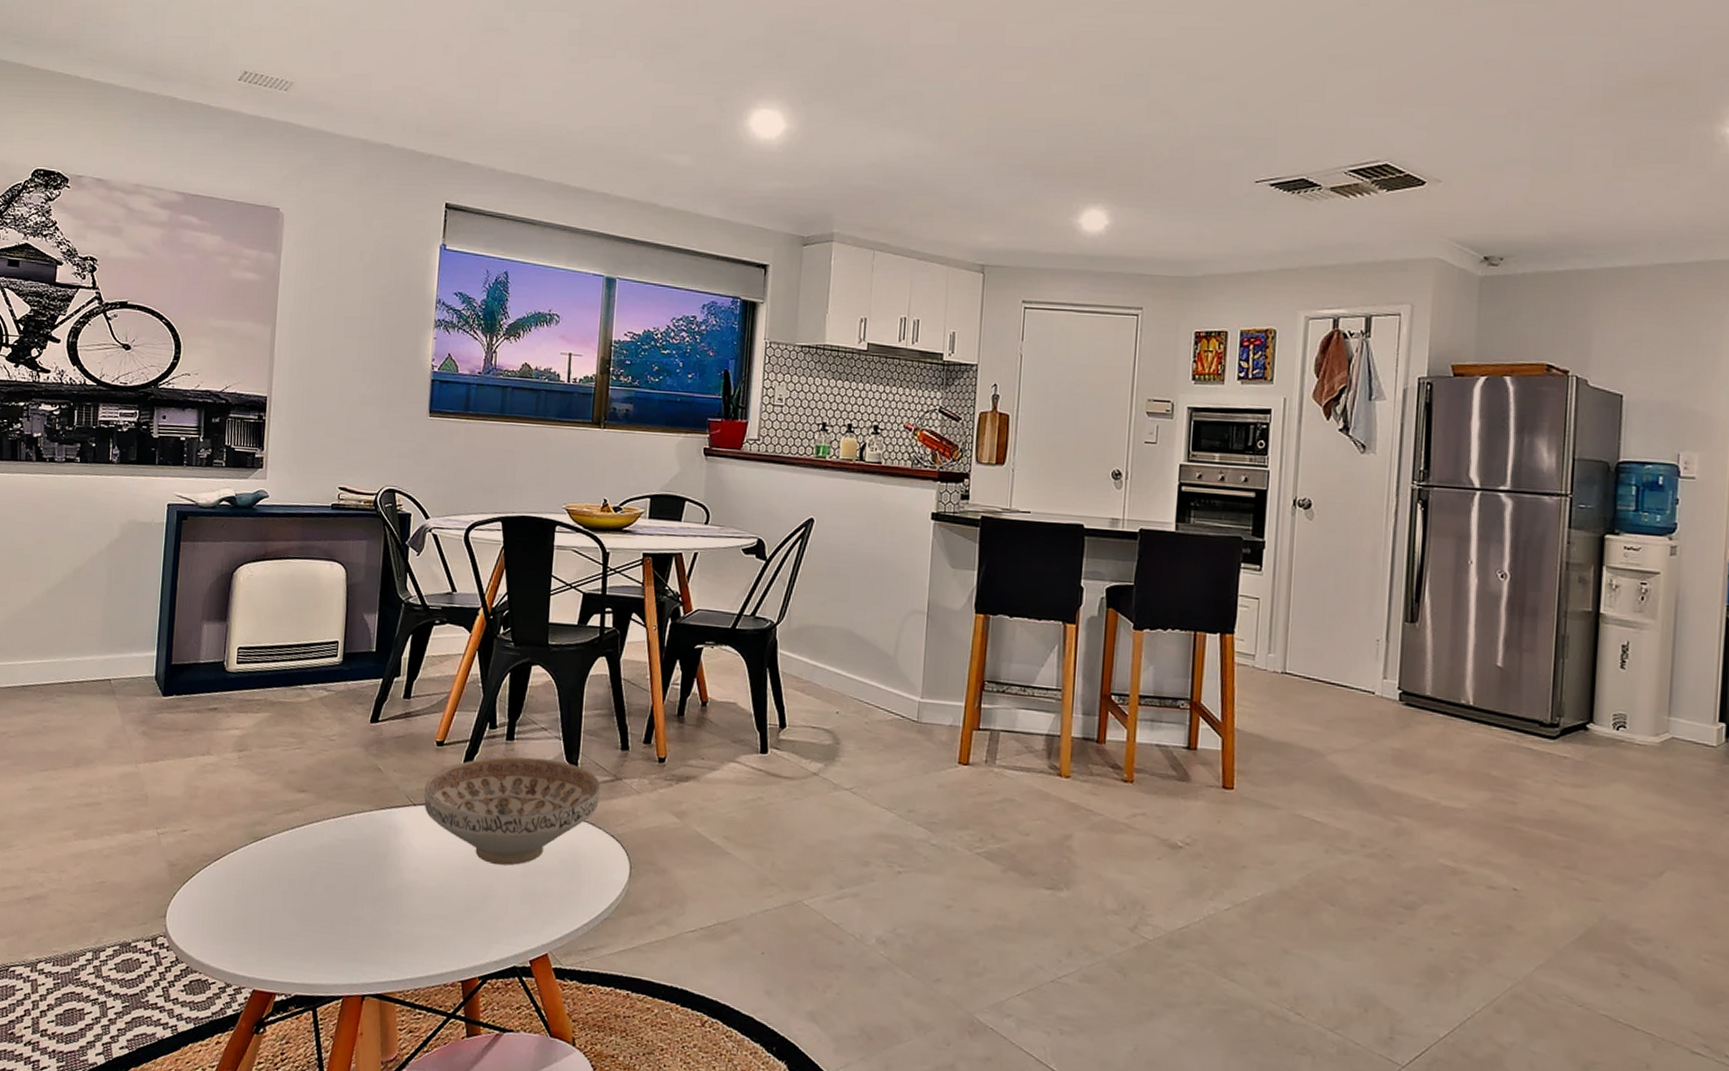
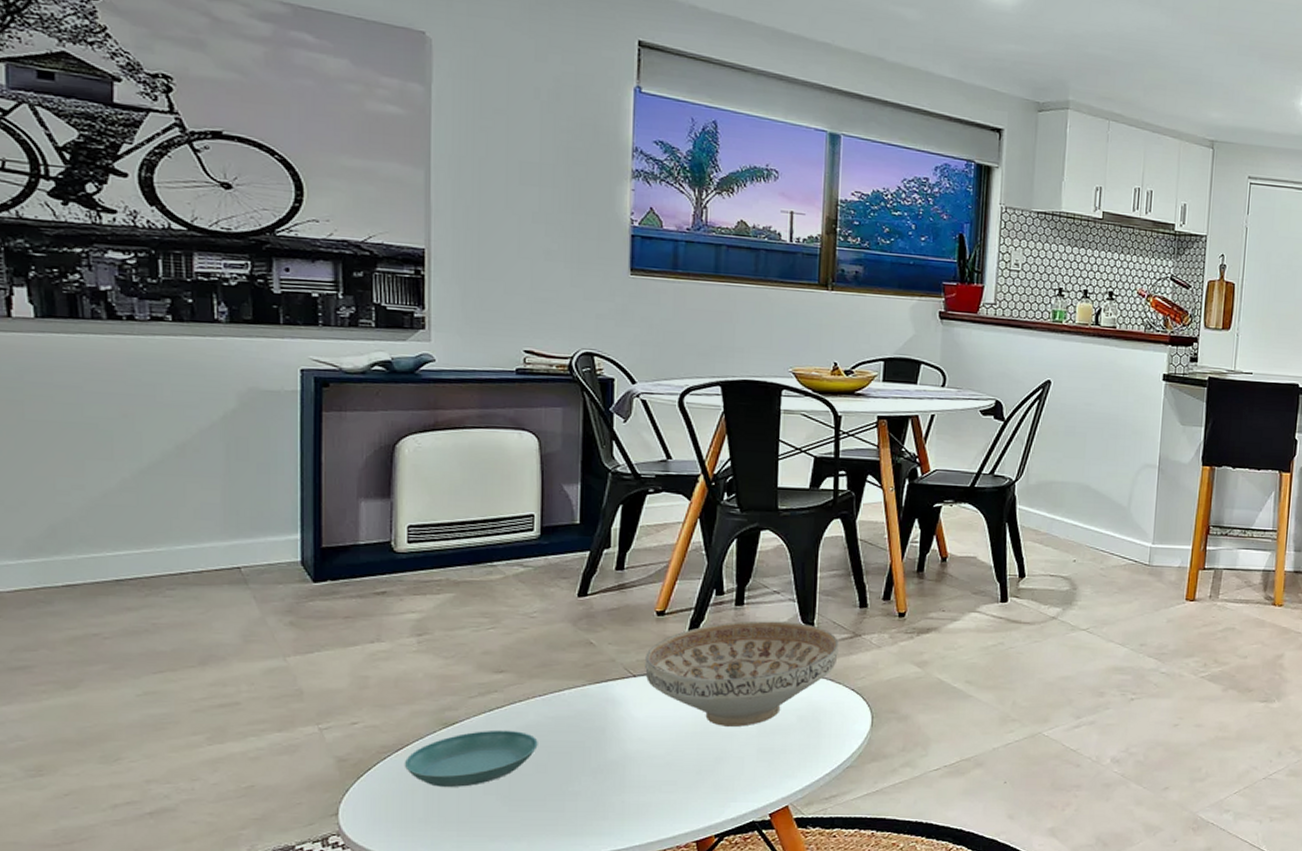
saucer: none [220,847,330,902] -> present [404,730,538,787]

